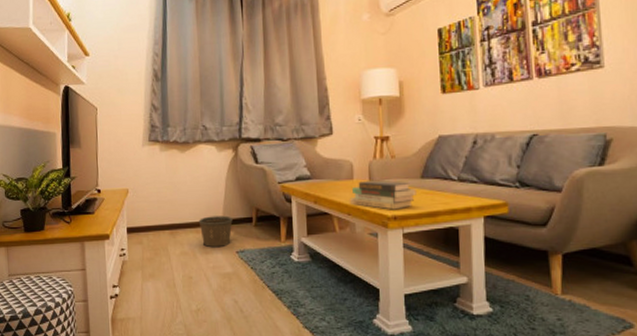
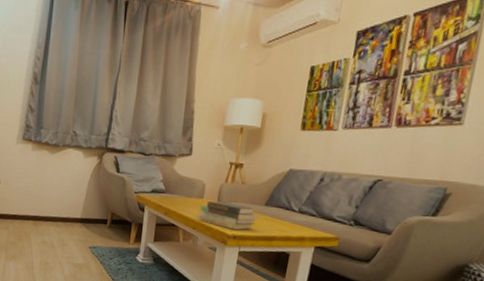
basket: present [198,215,233,248] -> none [59,213,90,242]

